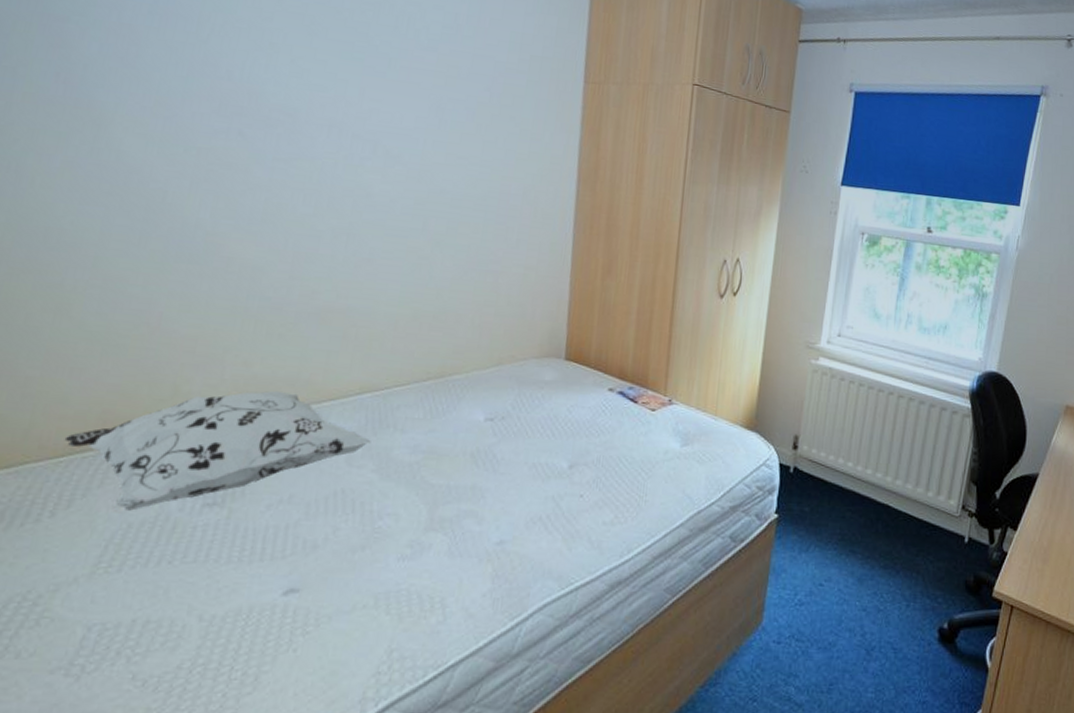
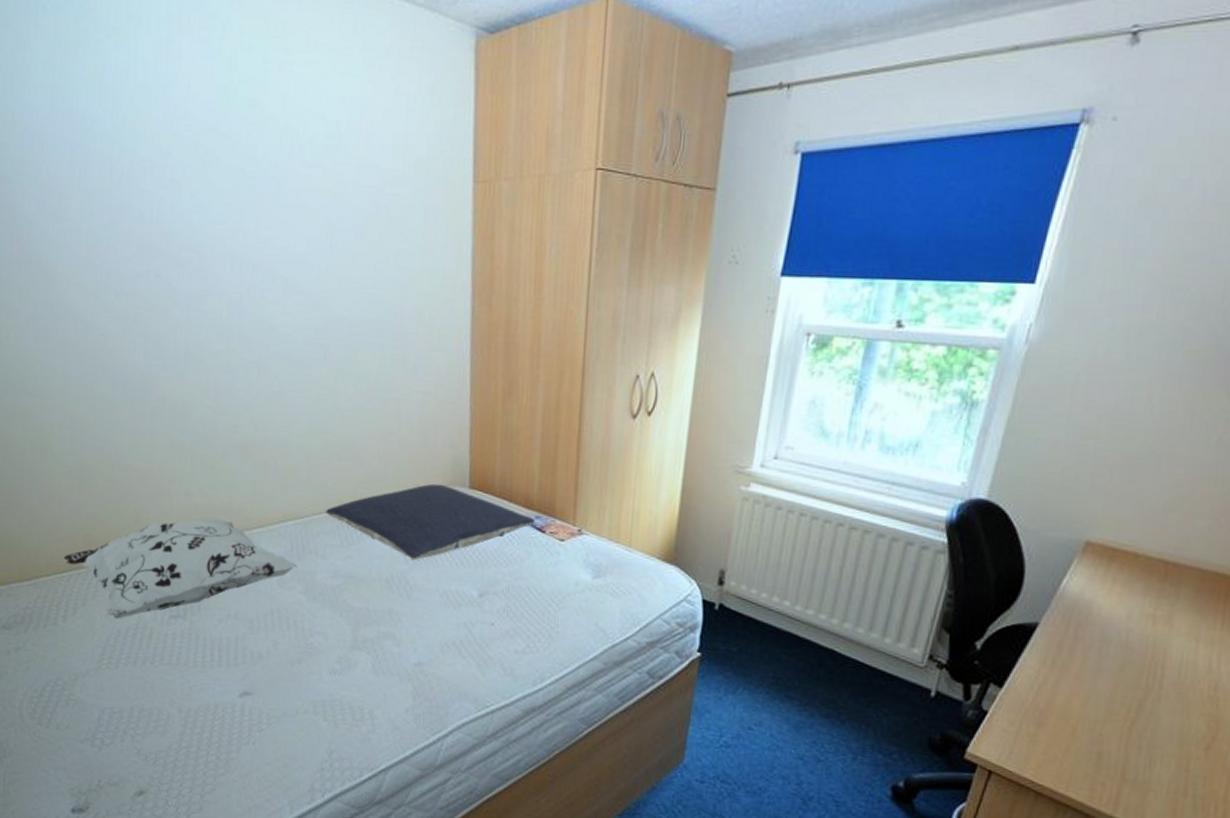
pillow: none [409,355,629,433] -> present [325,483,536,561]

